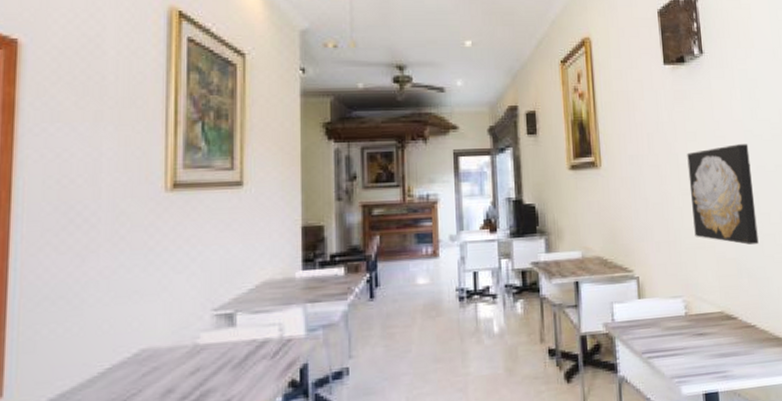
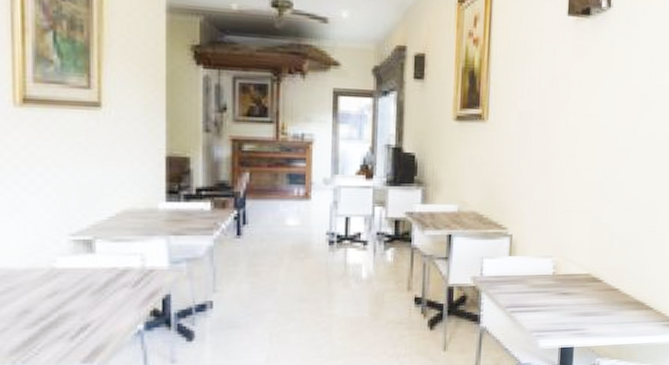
wall art: present [687,144,759,245] -> none [573,109,642,211]

